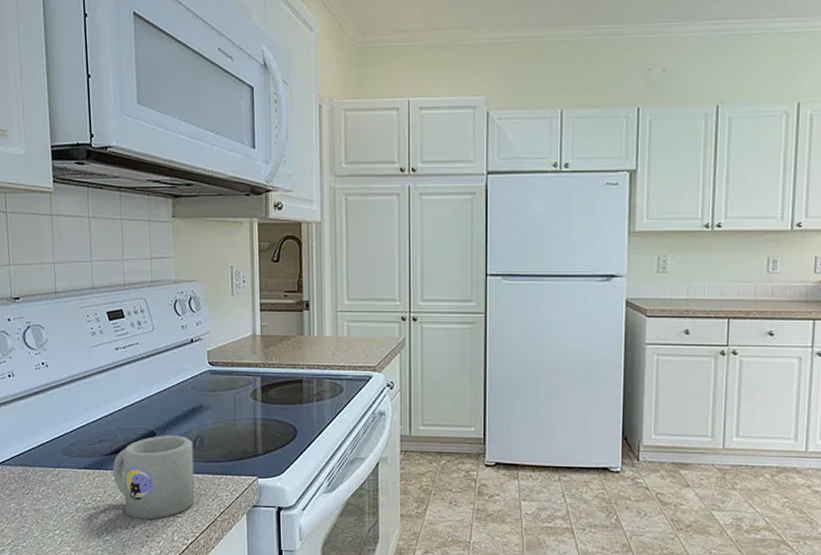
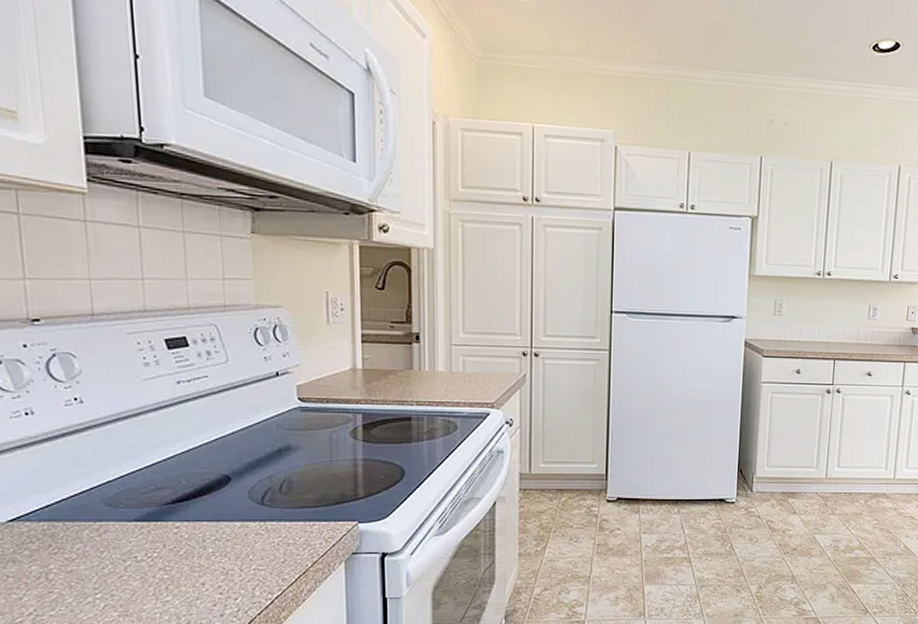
mug: present [112,435,195,520] -> none [174,480,282,575]

